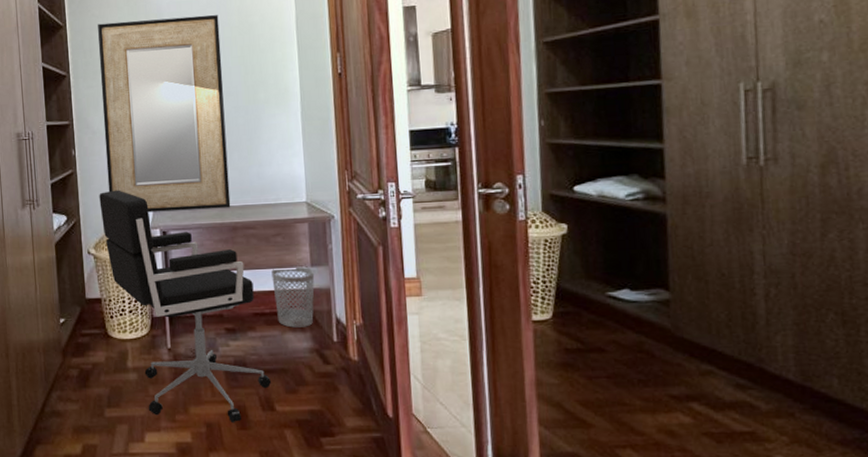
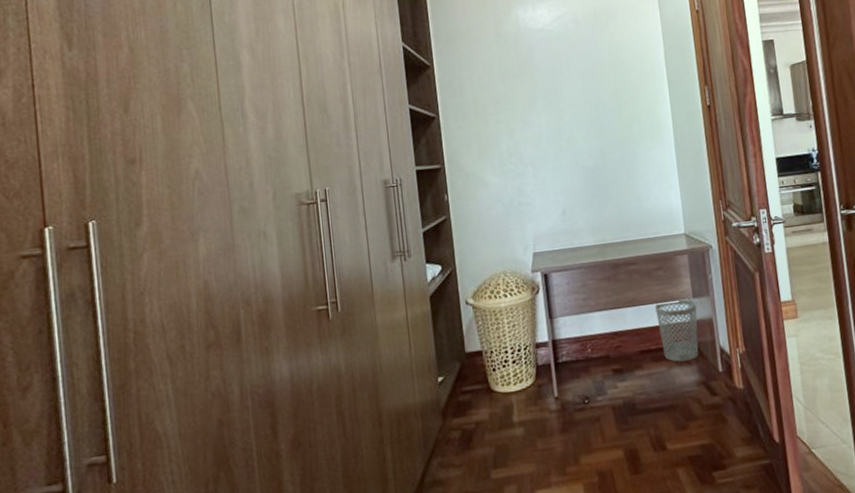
home mirror: present [98,14,231,213] -> none [467,51,612,256]
office chair: present [99,190,272,423] -> none [475,234,662,470]

